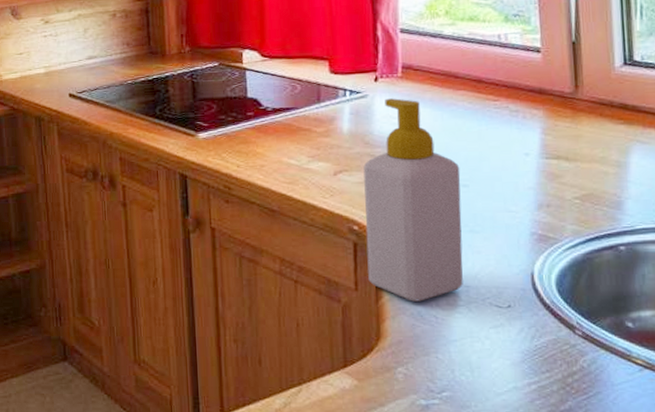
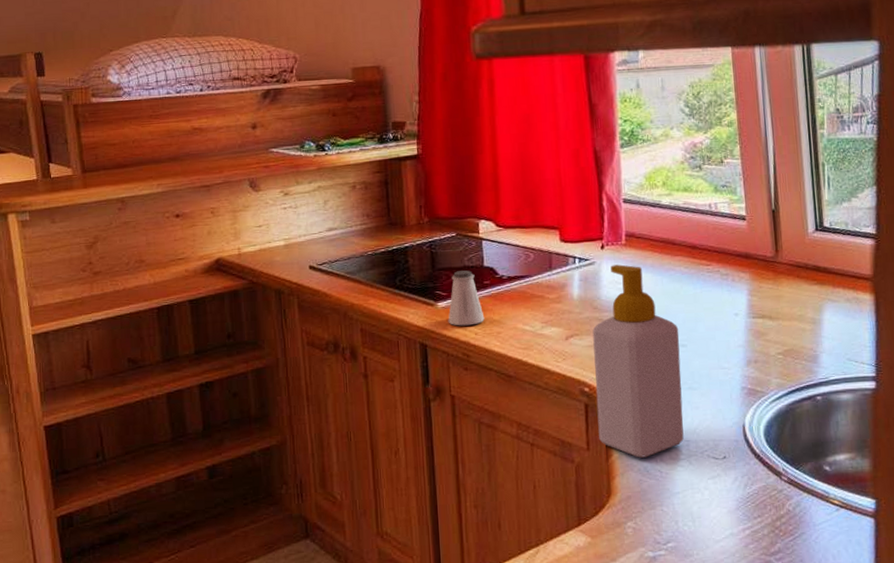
saltshaker: none [209,101,248,158] -> present [448,270,485,326]

